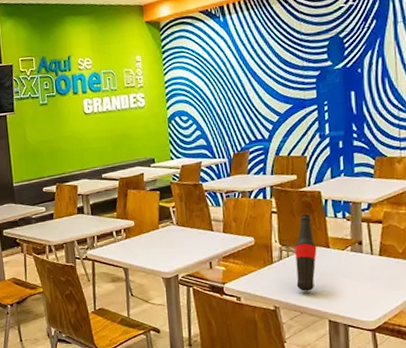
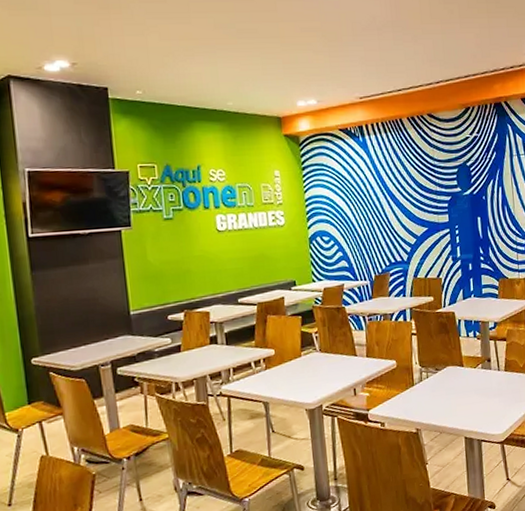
bottle: present [295,213,317,291] -> none [433,334,453,411]

